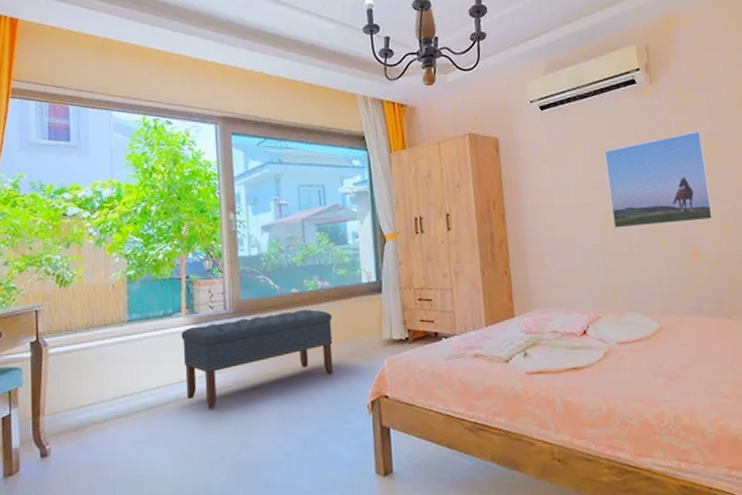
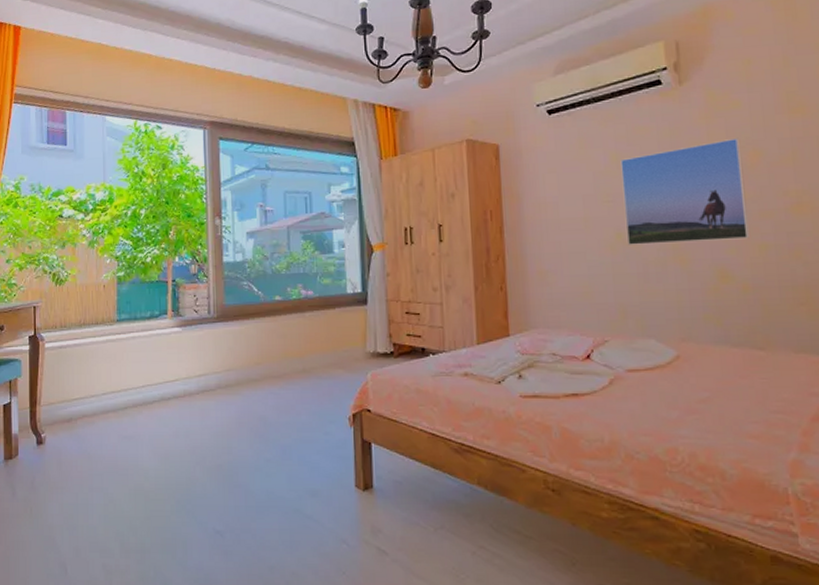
bench: present [181,309,334,410] -> none [166,318,316,411]

